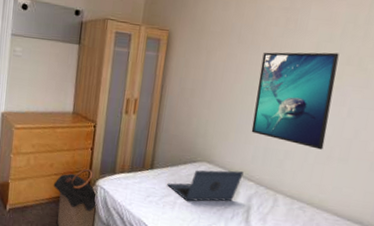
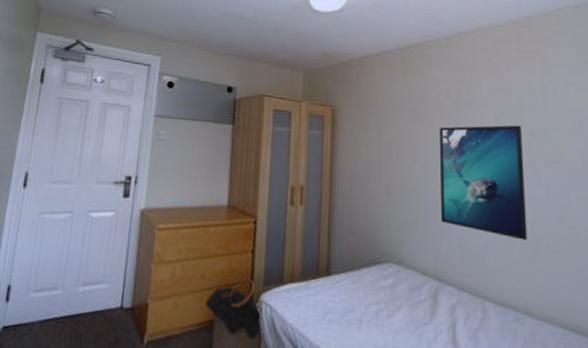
laptop: present [167,170,244,202] -> none [349,272,440,318]

